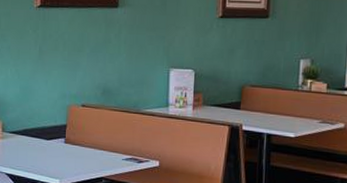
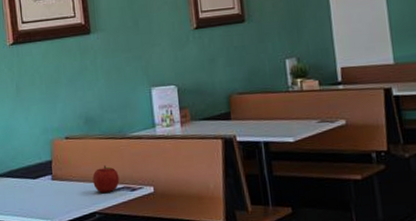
apple: none [103,136,129,161] -> present [92,165,120,193]

